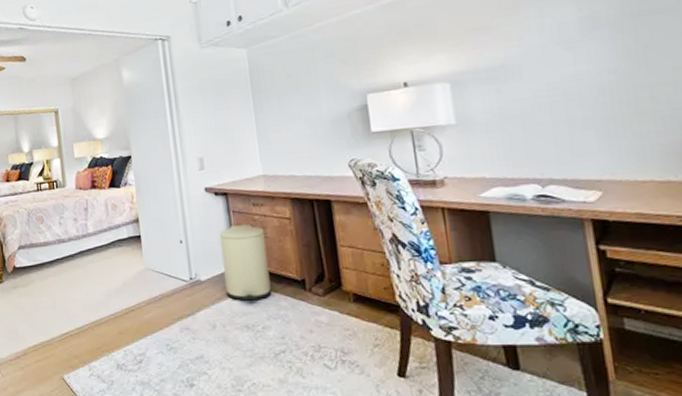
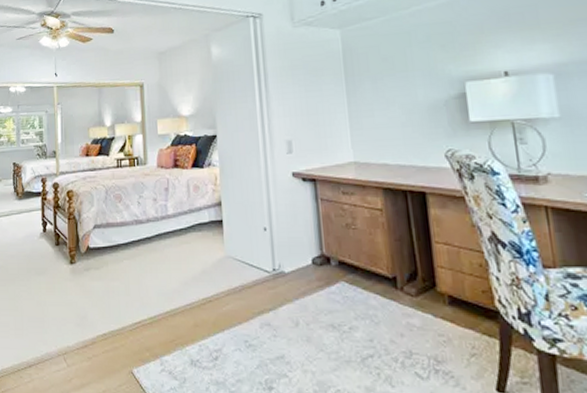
pedal bin: present [219,224,272,301] -> none [305,214,360,297]

